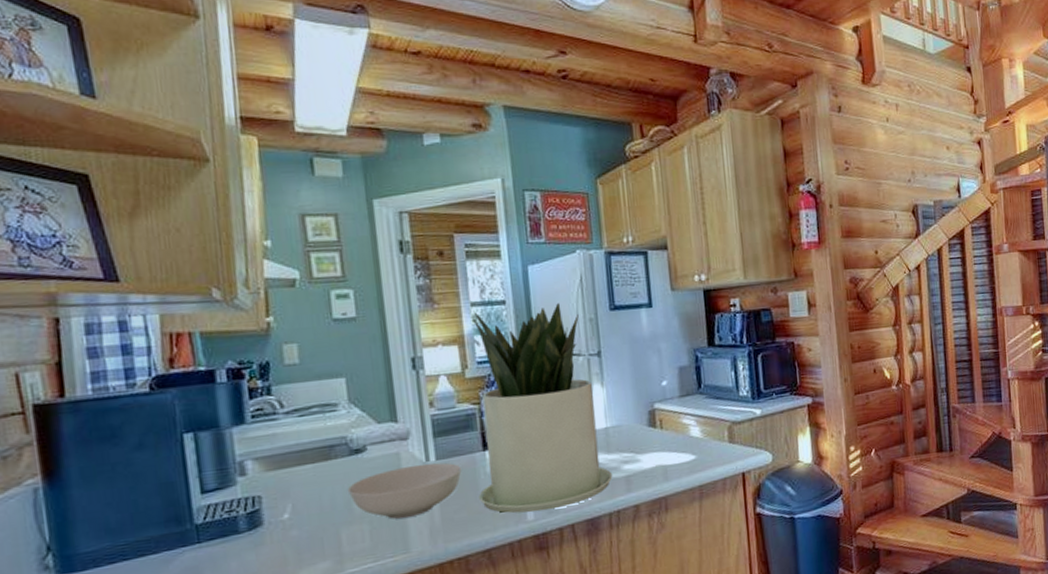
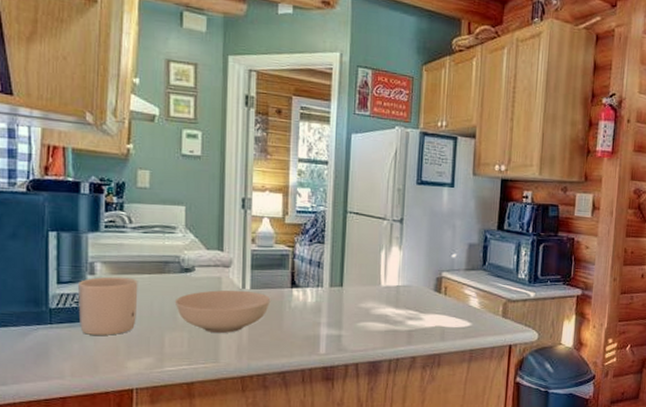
mug: none [226,471,304,548] -> present [77,276,138,335]
planter: present [473,303,613,514] -> none [282,167,397,348]

